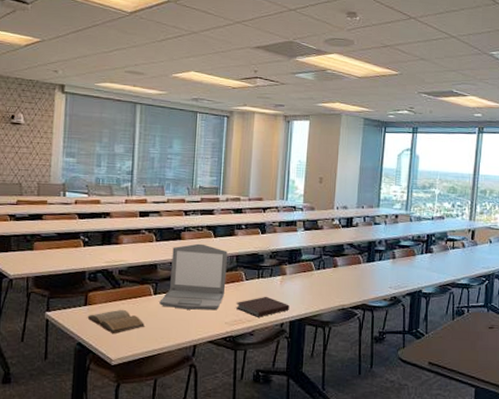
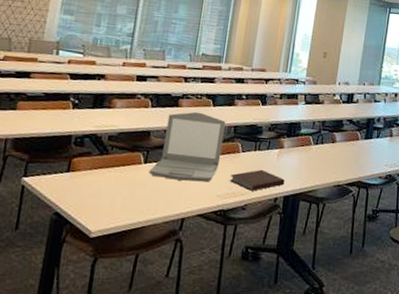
book: present [87,309,146,334] -> none [68,177,132,204]

